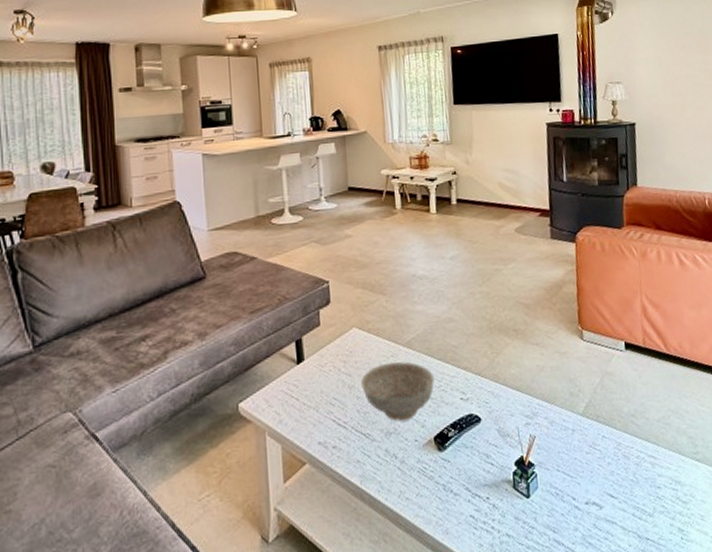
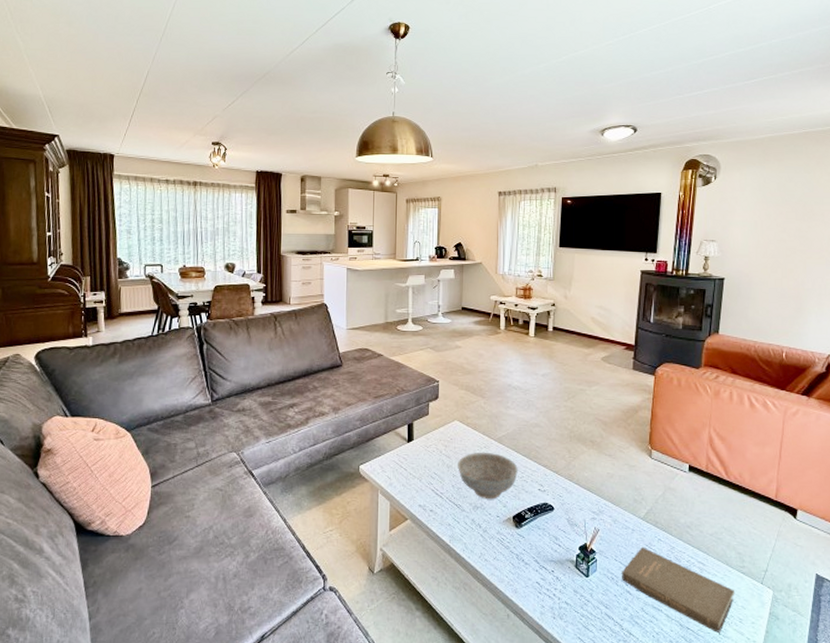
book: none [566,448,692,539] -> present [622,546,734,634]

